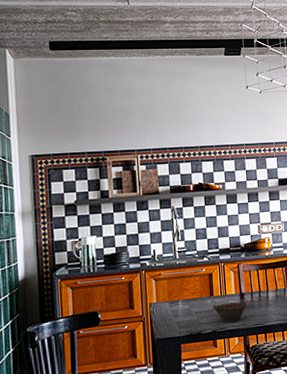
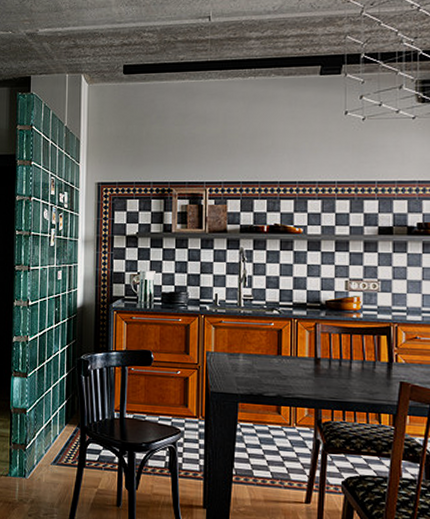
bowl: present [212,302,248,323] -> none [279,366,323,391]

